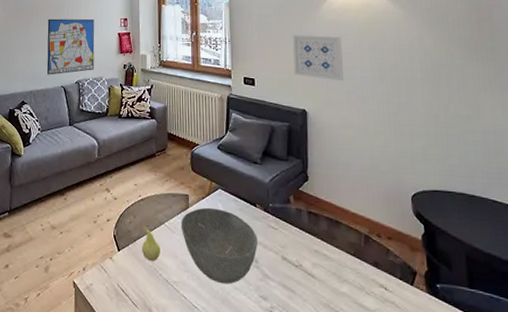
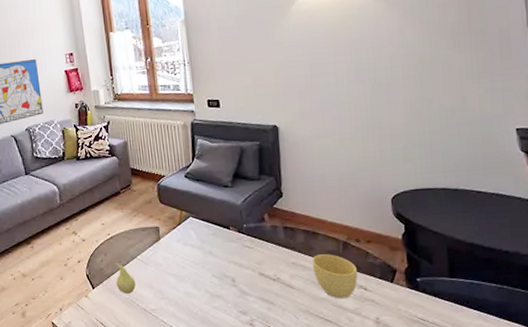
bowl: present [181,207,258,285] -> none [153,236,234,305]
wall art: present [292,35,343,82] -> none [258,40,317,91]
cup: none [334,245,378,297] -> present [311,254,358,299]

